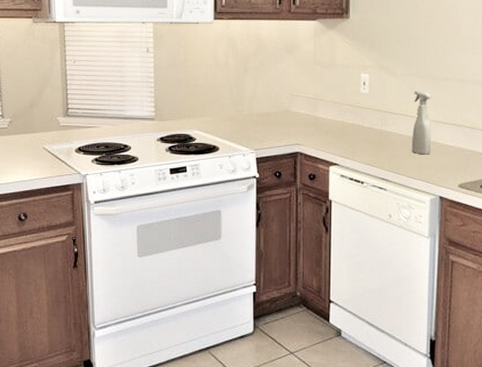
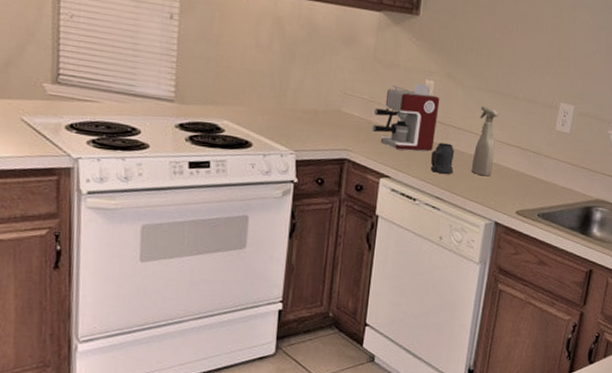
coffee maker: none [318,78,376,139] -> present [372,83,440,152]
mug: none [373,128,395,156] -> present [430,142,454,174]

